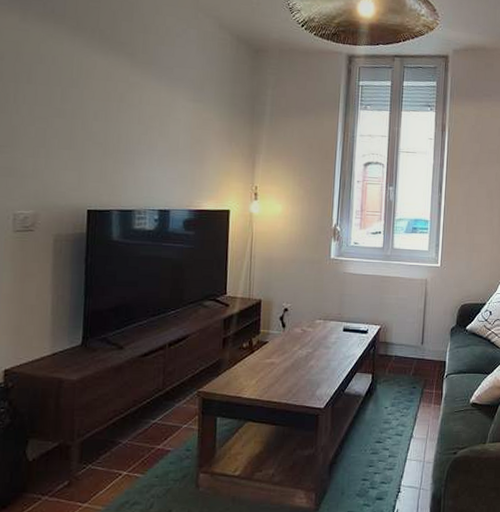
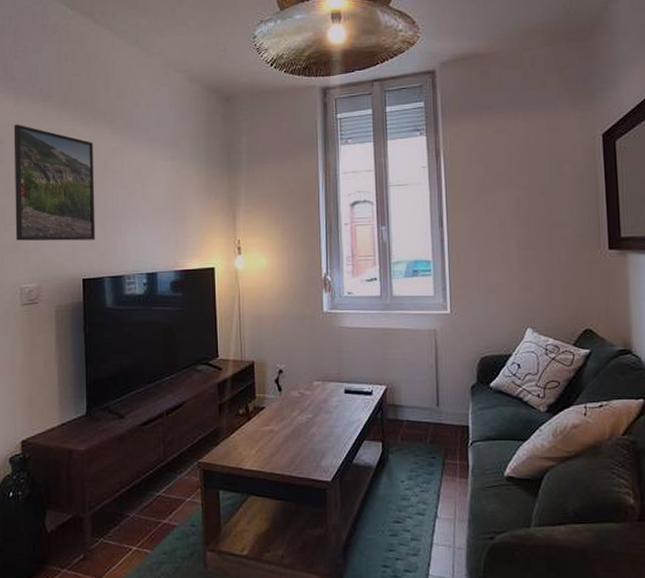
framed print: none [12,41,110,172] -> present [14,124,96,241]

